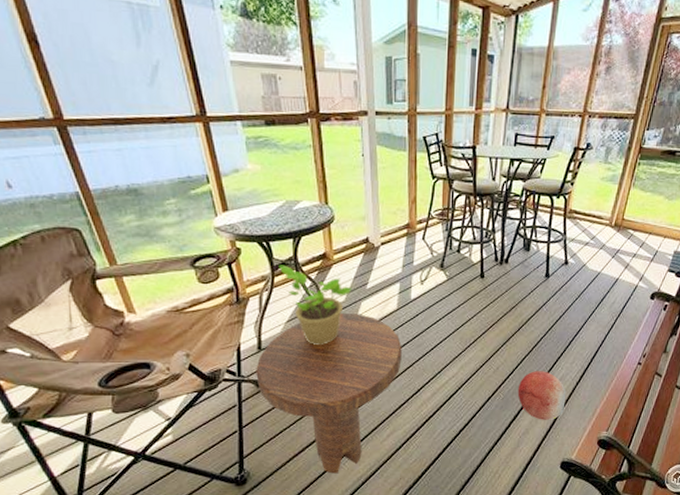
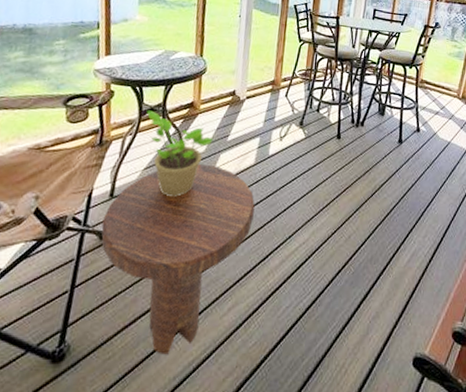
ball: present [517,371,567,420] -> none [368,243,419,303]

